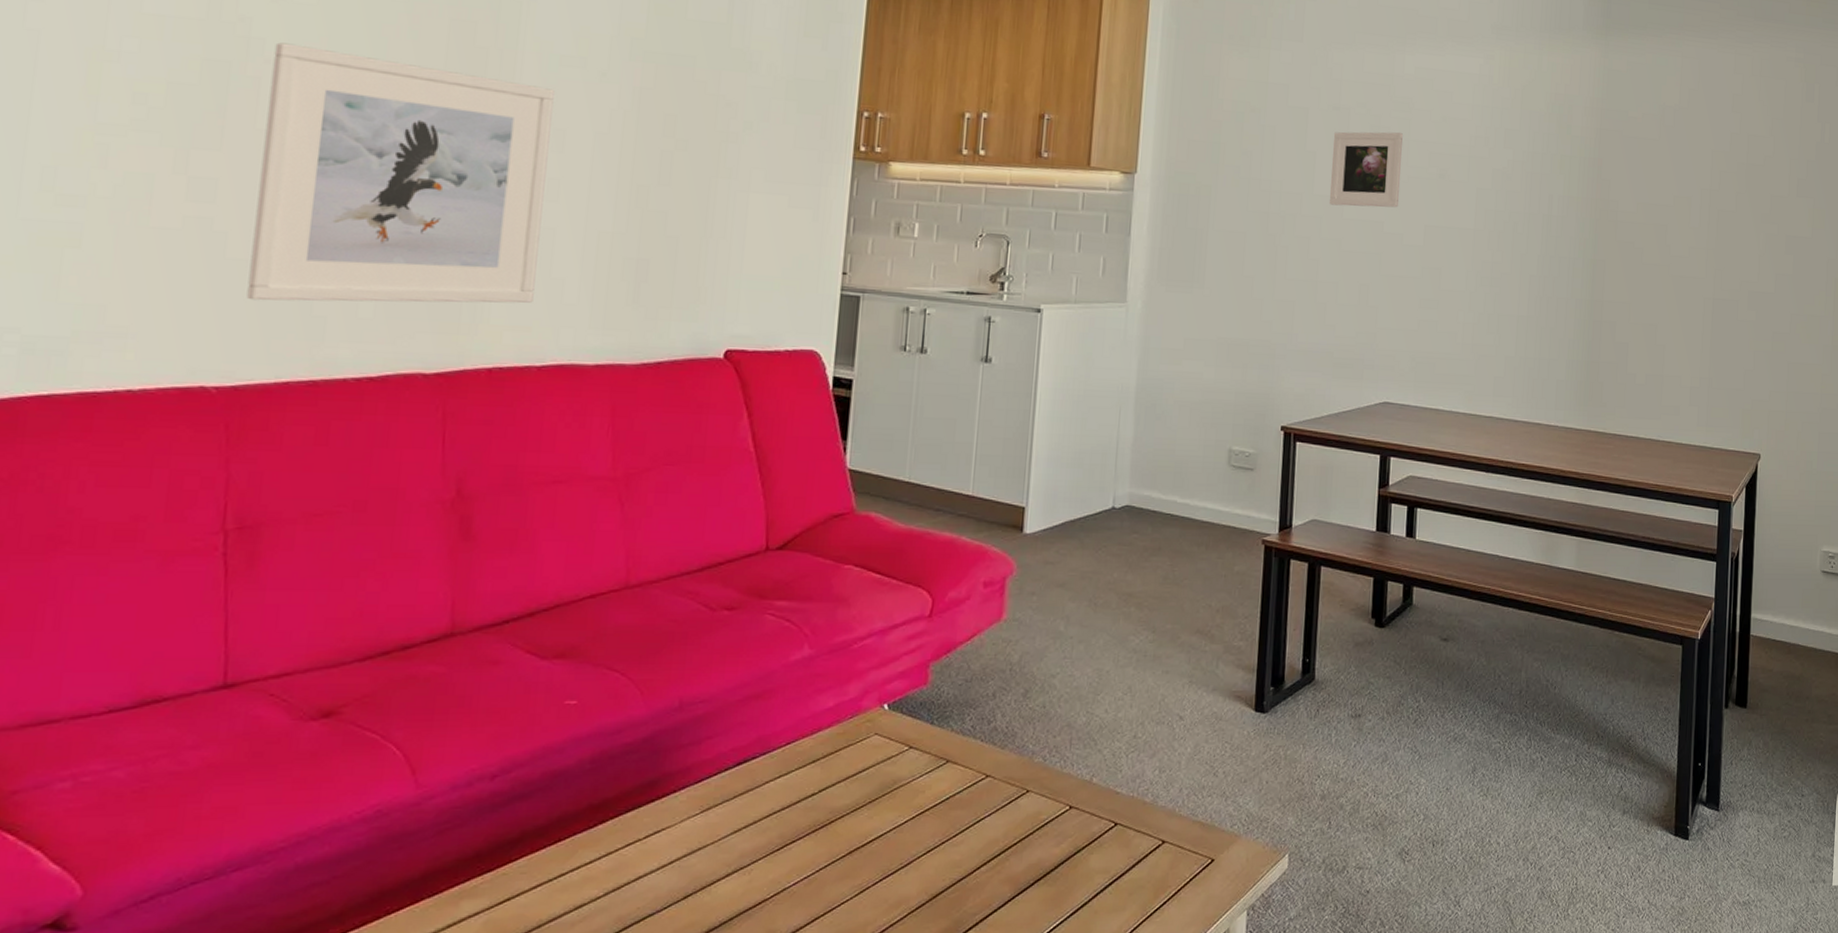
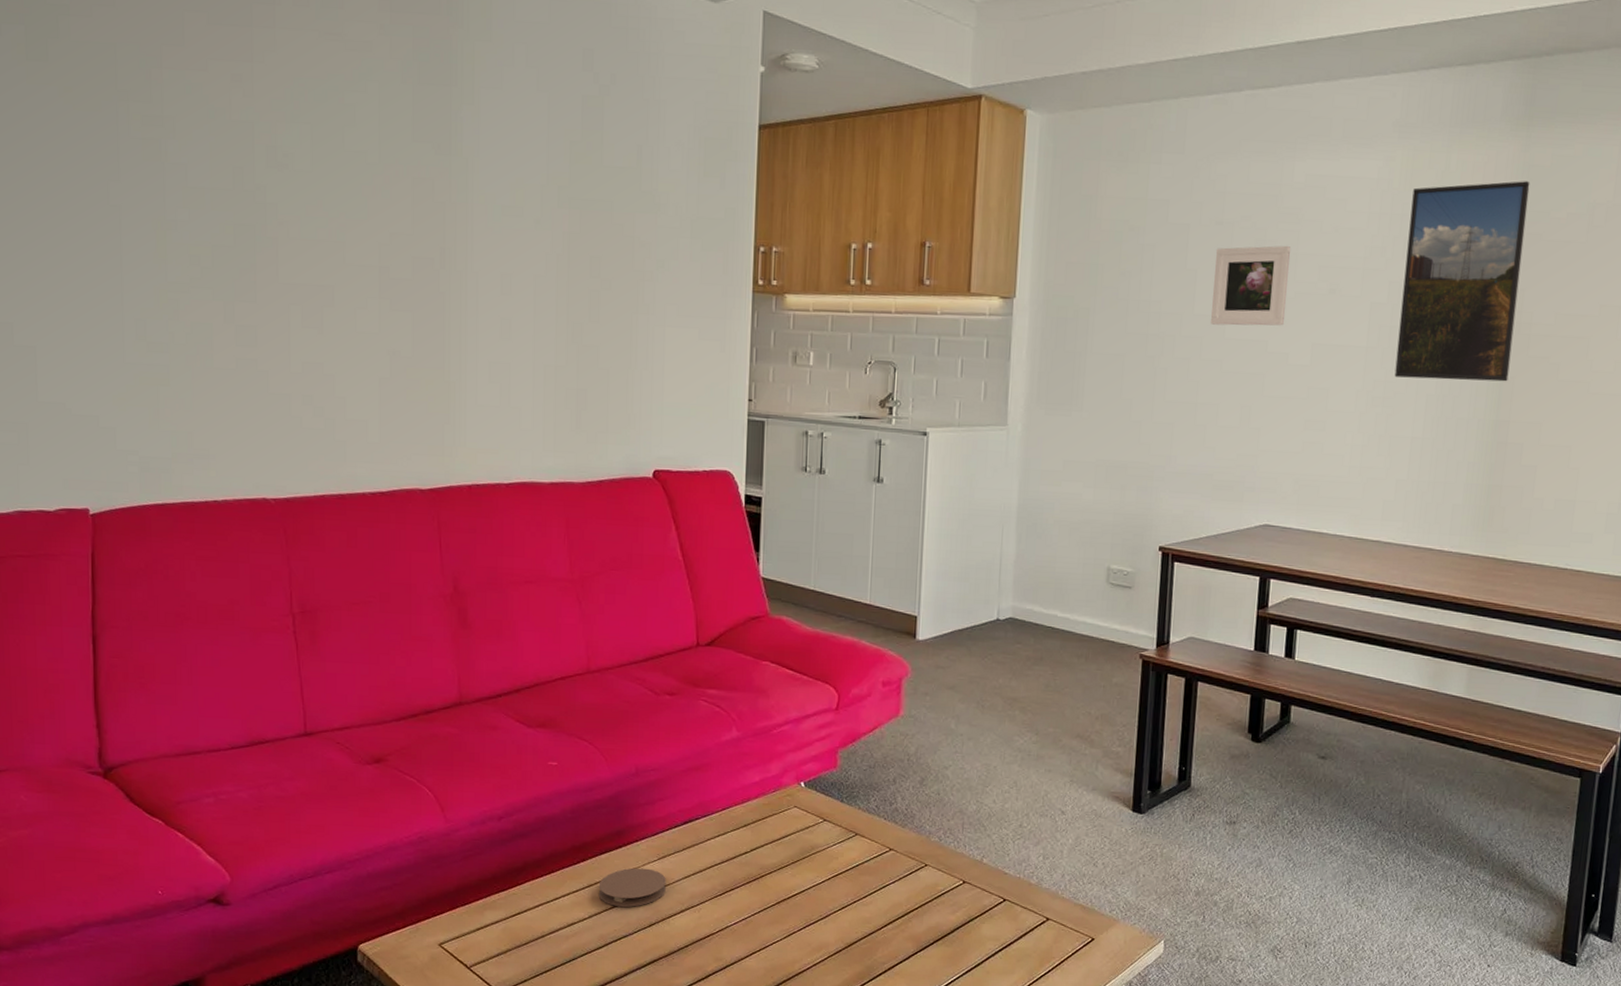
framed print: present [246,42,555,304] -> none [285,206,500,430]
coaster: none [619,825,710,877] -> present [598,867,666,907]
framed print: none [1500,83,1610,264] -> present [1394,181,1530,382]

